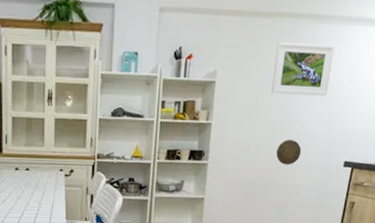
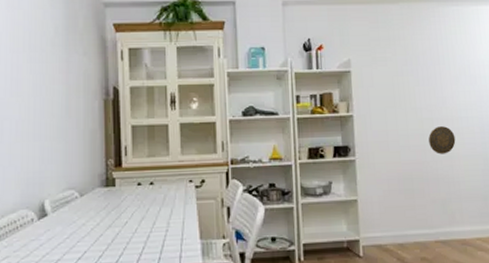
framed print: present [271,42,335,96] -> none [408,26,471,79]

